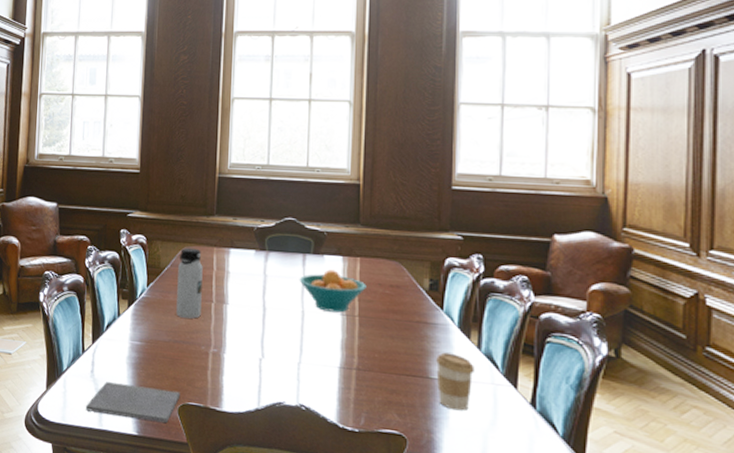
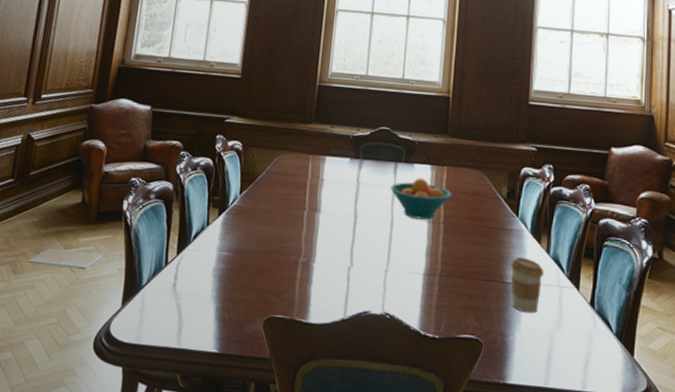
notepad: present [85,382,181,424] -> none [163,296,267,339]
water bottle: present [176,247,203,319] -> none [268,154,298,228]

